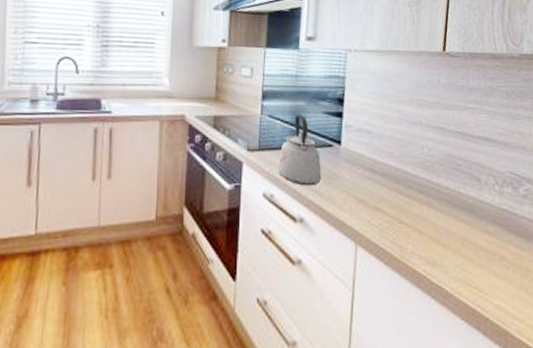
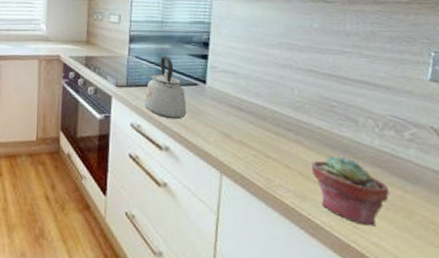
potted succulent: none [441,216,509,288] -> present [311,155,390,227]

